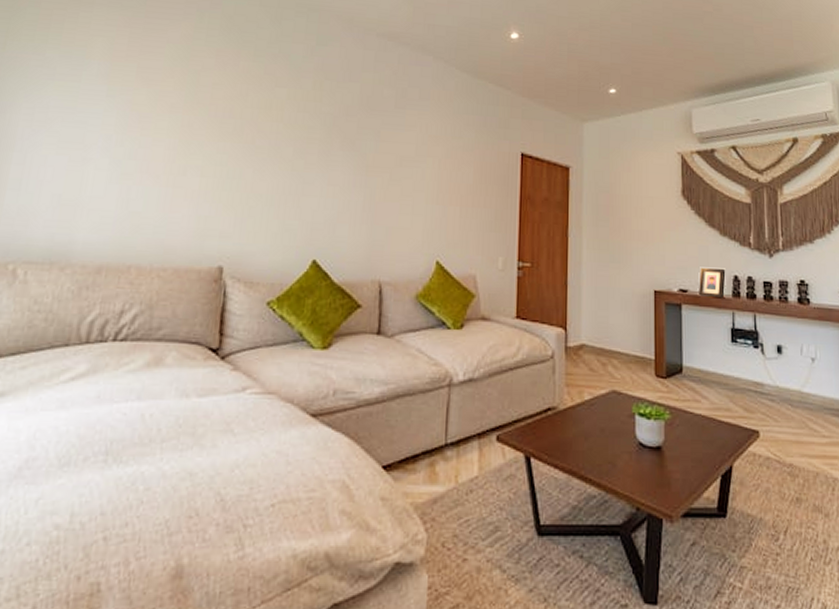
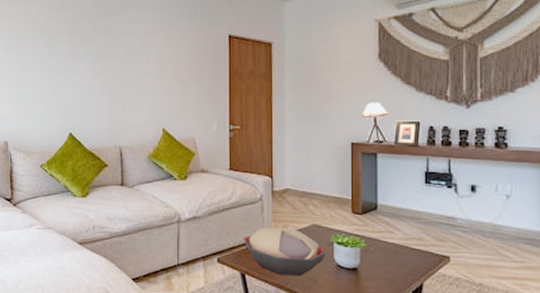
decorative bowl: none [529,393,628,457] -> present [243,226,327,275]
table lamp: none [664,244,693,295] -> present [361,101,389,145]

